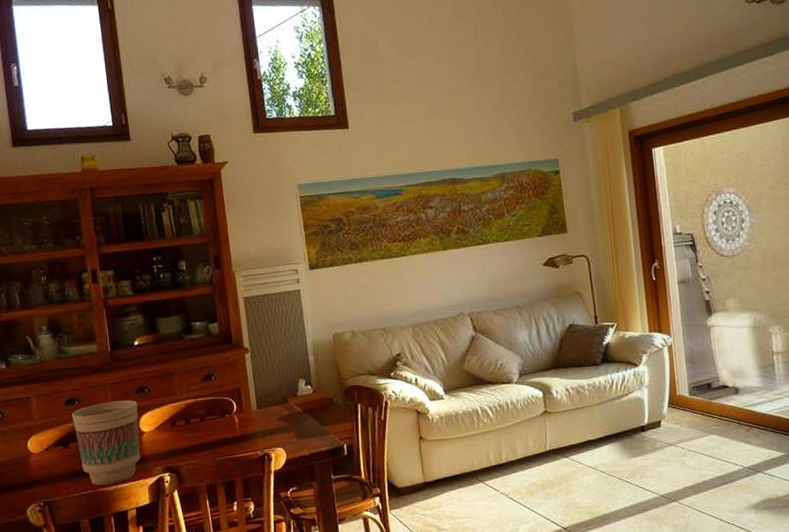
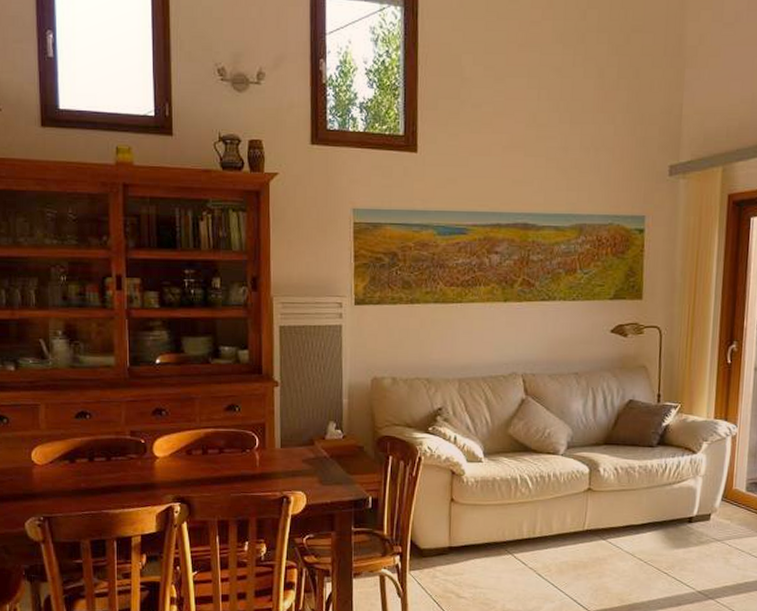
flower pot: present [72,400,140,486] -> none [82,420,153,508]

